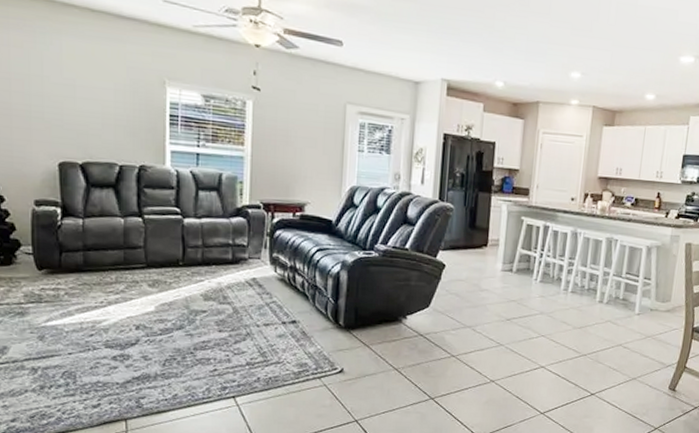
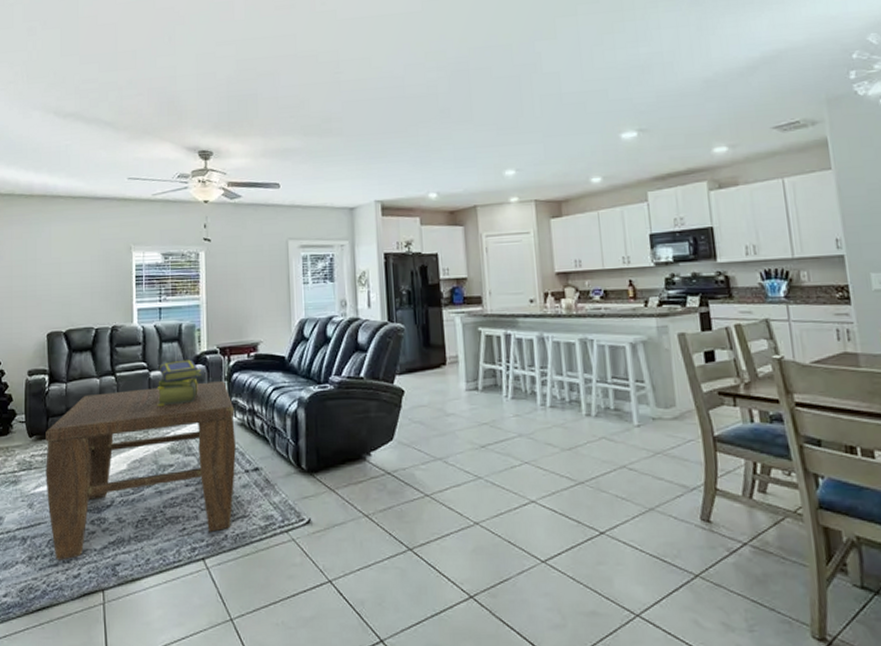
coffee table: none [58,233,275,391] -> present [46,381,236,560]
stack of books: none [190,210,242,254] -> present [157,359,202,406]

